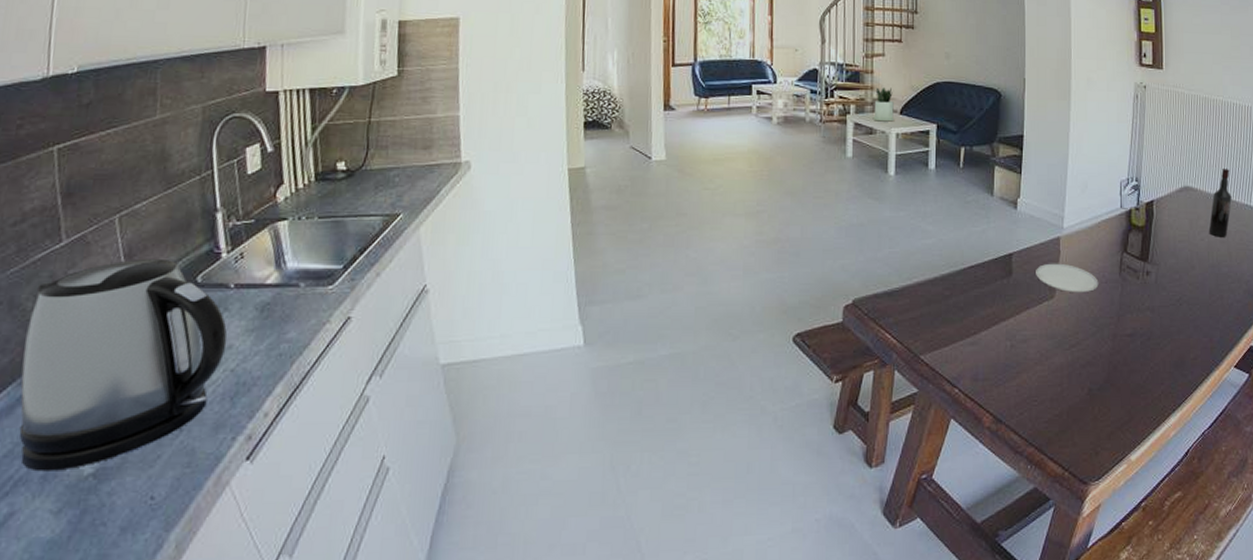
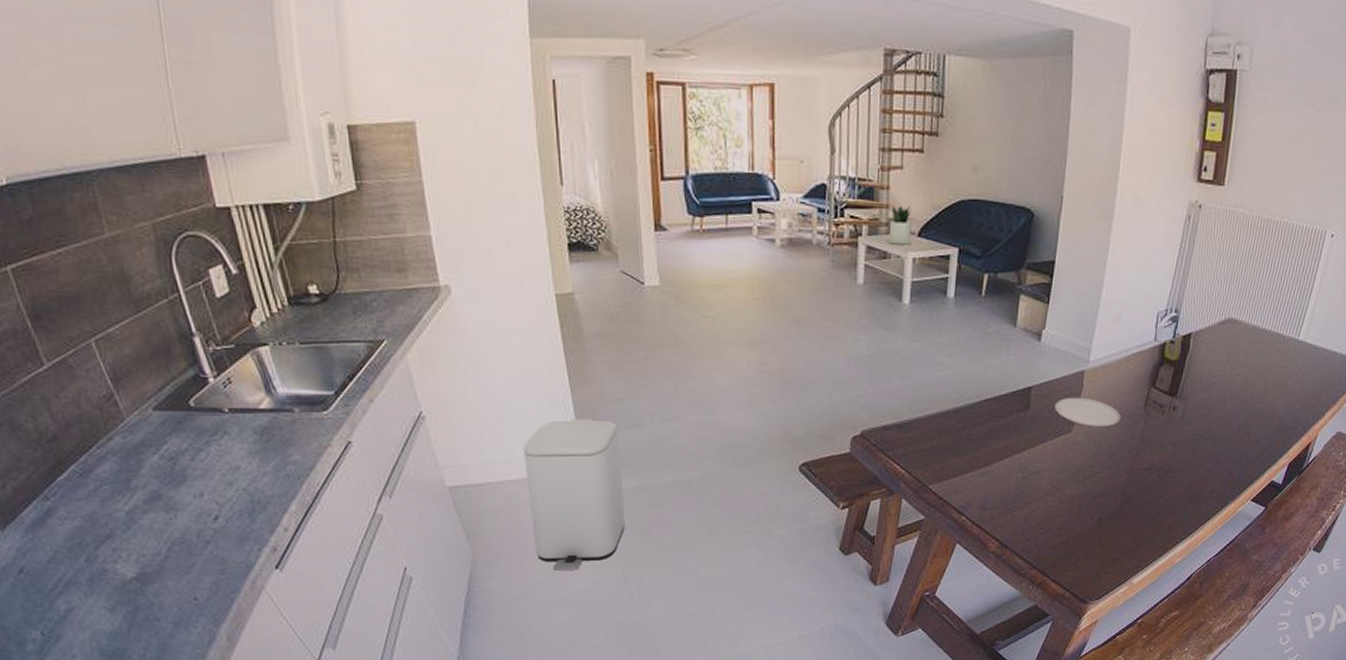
kettle: present [19,258,228,472] -> none [32,382,234,575]
pedal bin: none [521,290,618,457] -> present [522,419,625,570]
wine bottle: present [1208,168,1232,237] -> none [1247,298,1282,372]

